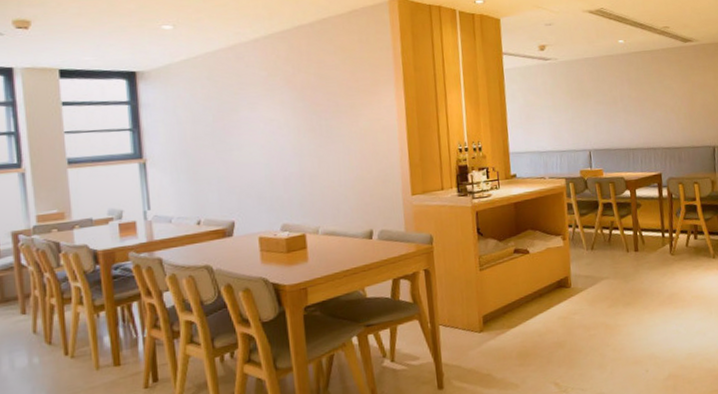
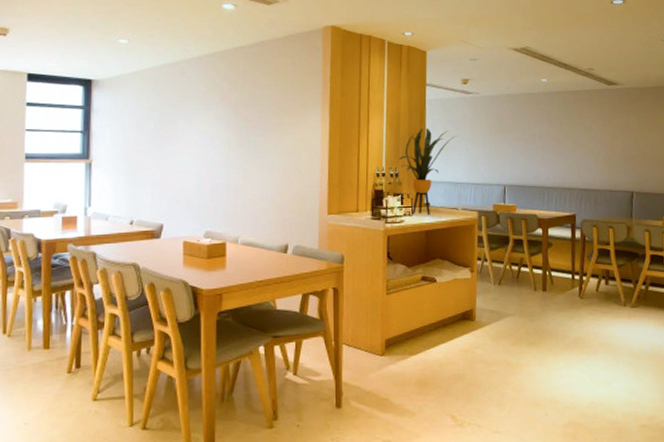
house plant: none [480,98,539,188] -> present [398,127,458,215]

